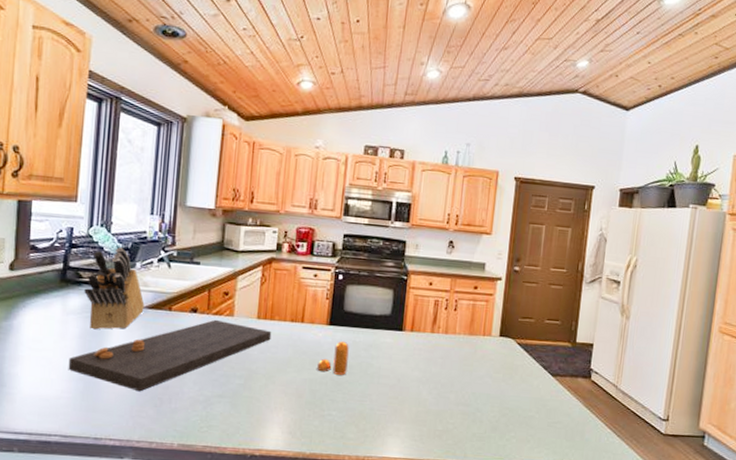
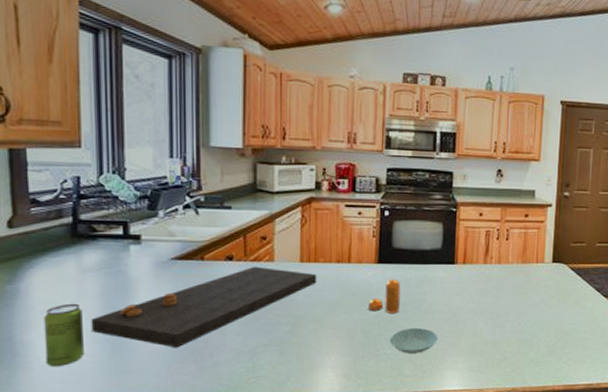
beverage can: none [27,342,63,400] -> present [43,303,84,366]
knife block: present [84,247,145,330] -> none [100,196,173,287]
saucer: none [335,391,383,417] -> present [389,328,439,354]

